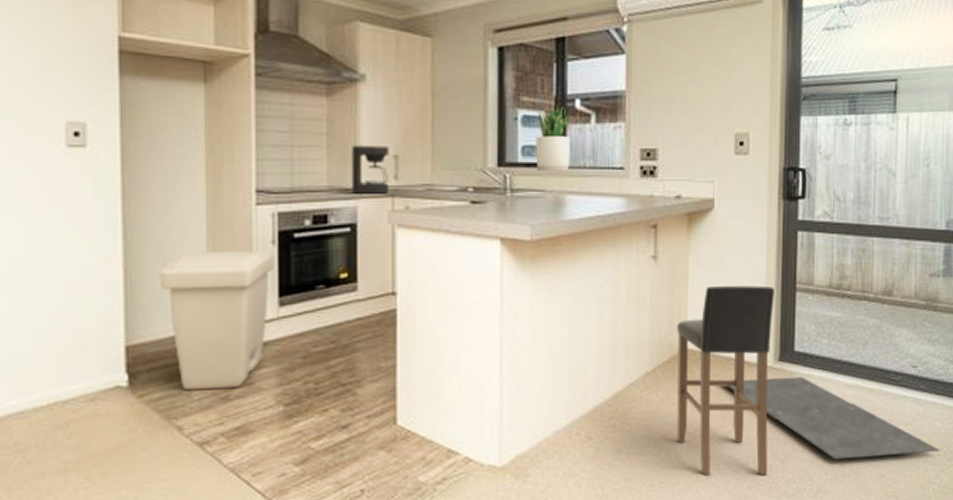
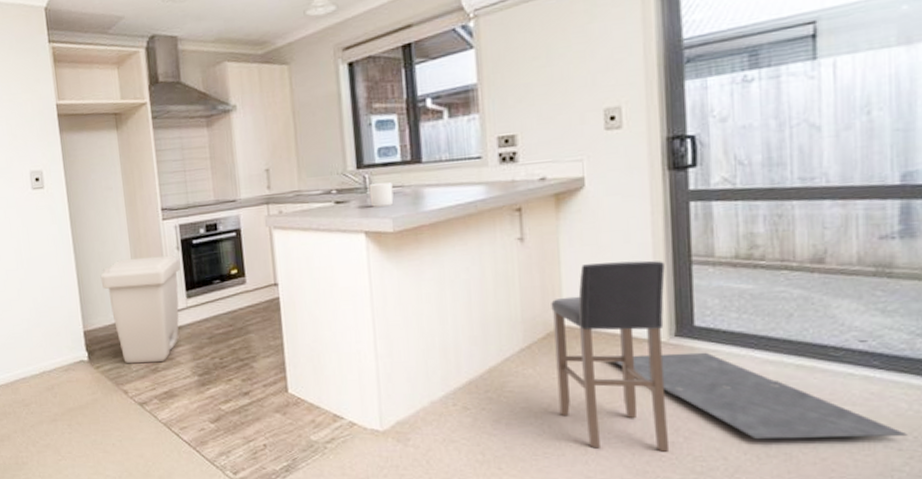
coffee maker: present [352,145,390,194] -> none [231,162,265,205]
mug: none [509,184,534,211] -> present [369,181,394,207]
planter: present [536,104,570,171] -> none [390,106,426,169]

